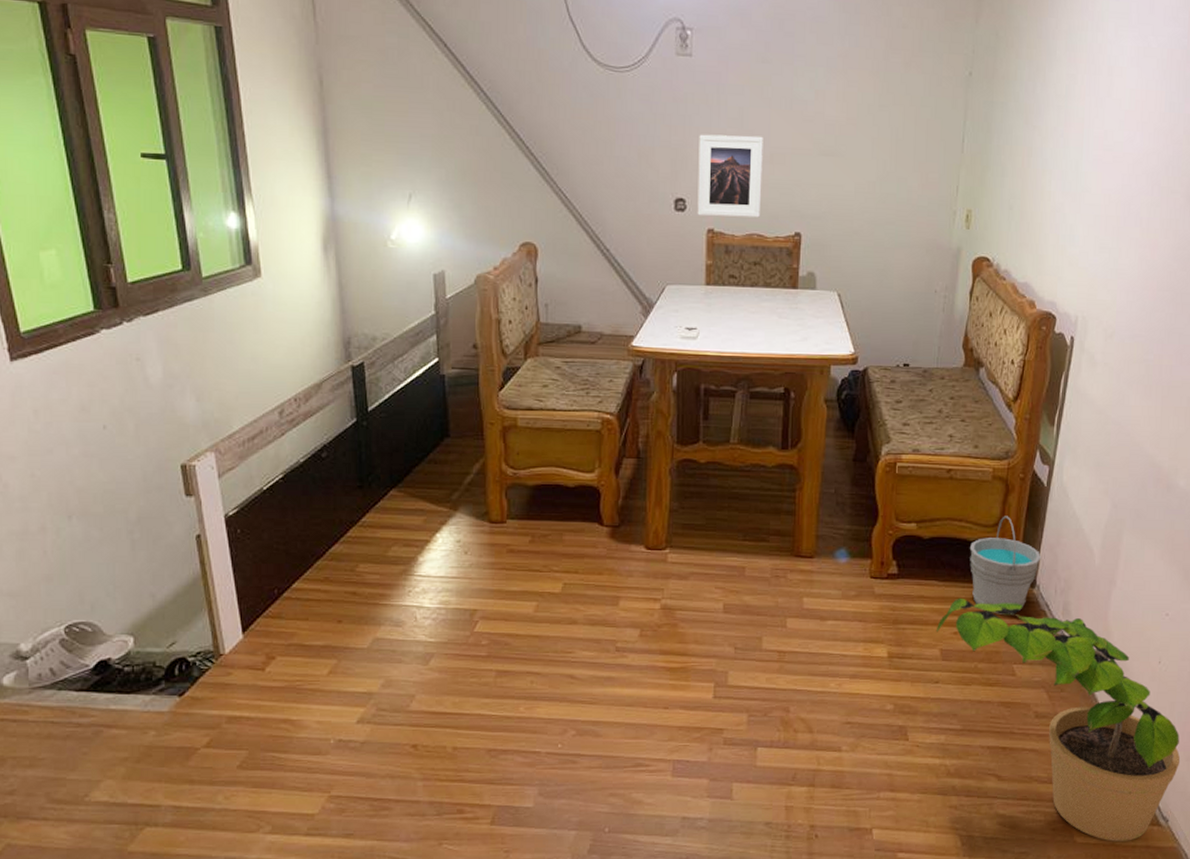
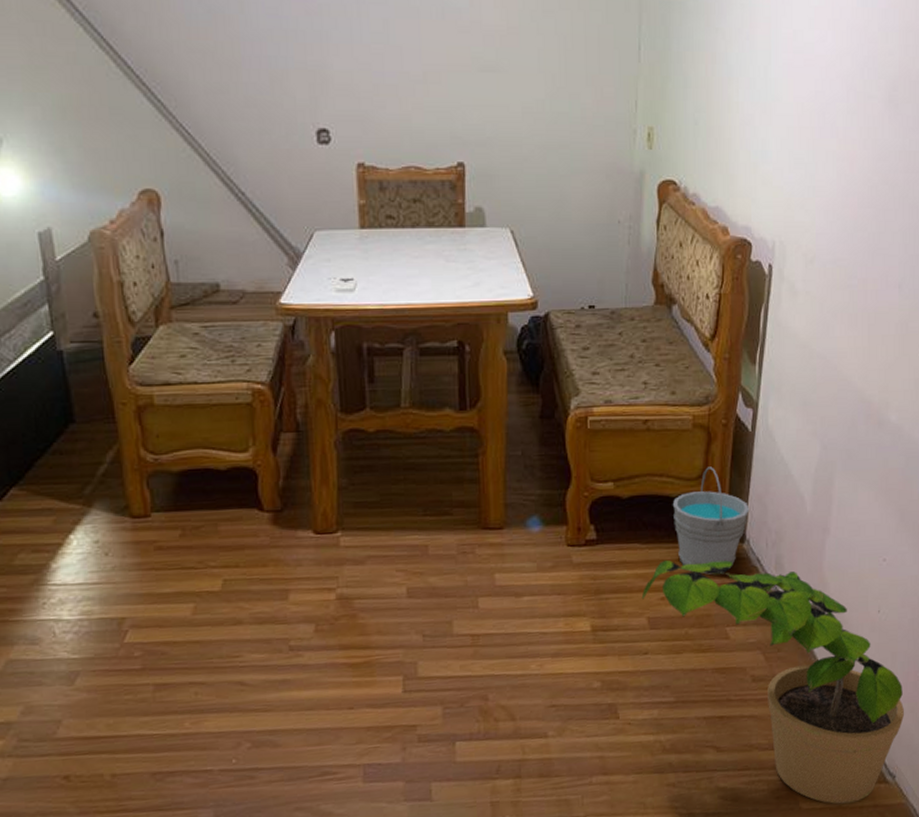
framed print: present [697,134,763,218] -> none [339,51,417,149]

